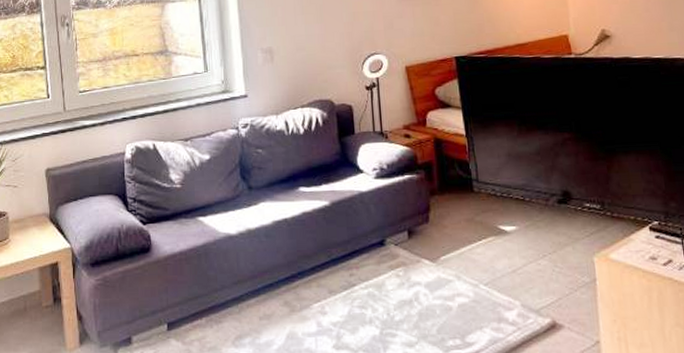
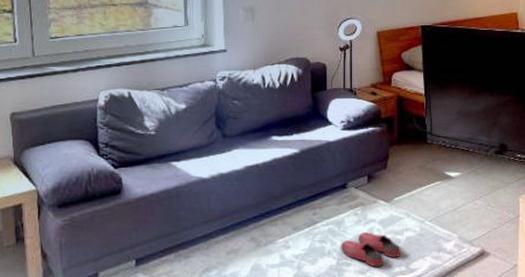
slippers: none [382,297,454,339] -> present [340,232,401,267]

